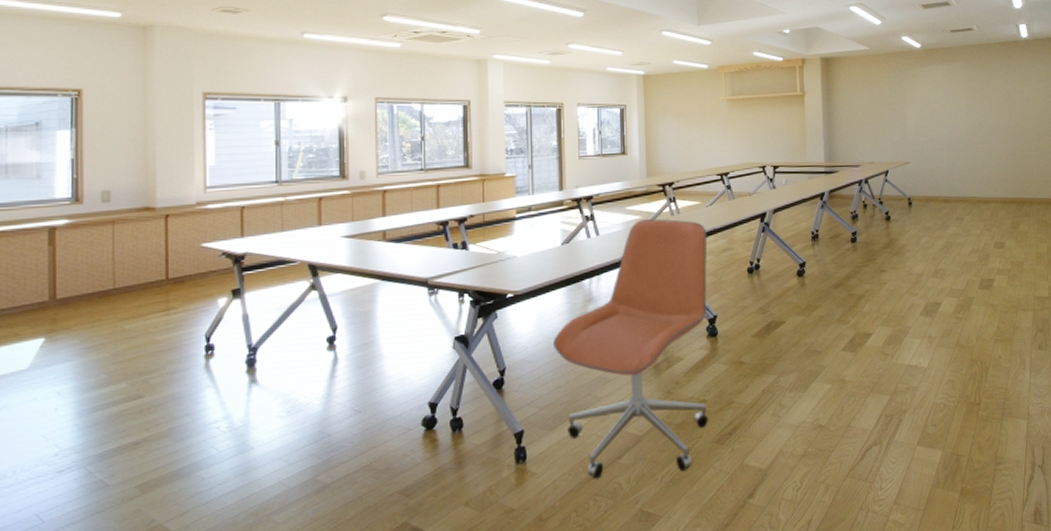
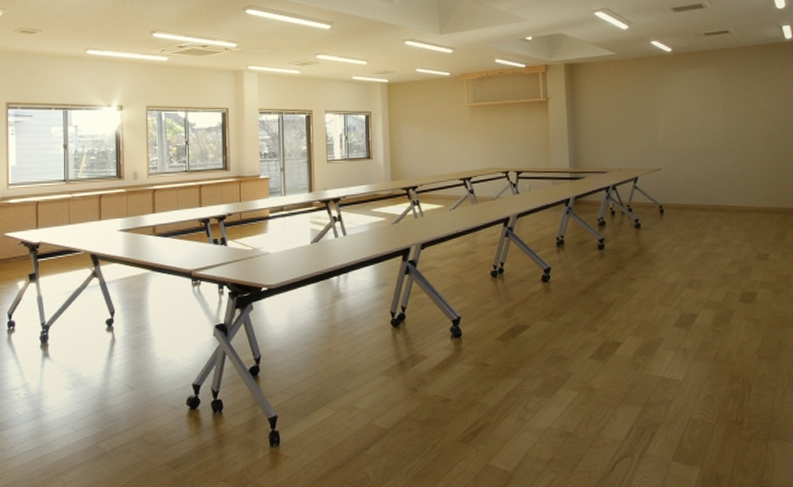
office chair: present [553,219,709,479] -> none [304,221,454,467]

